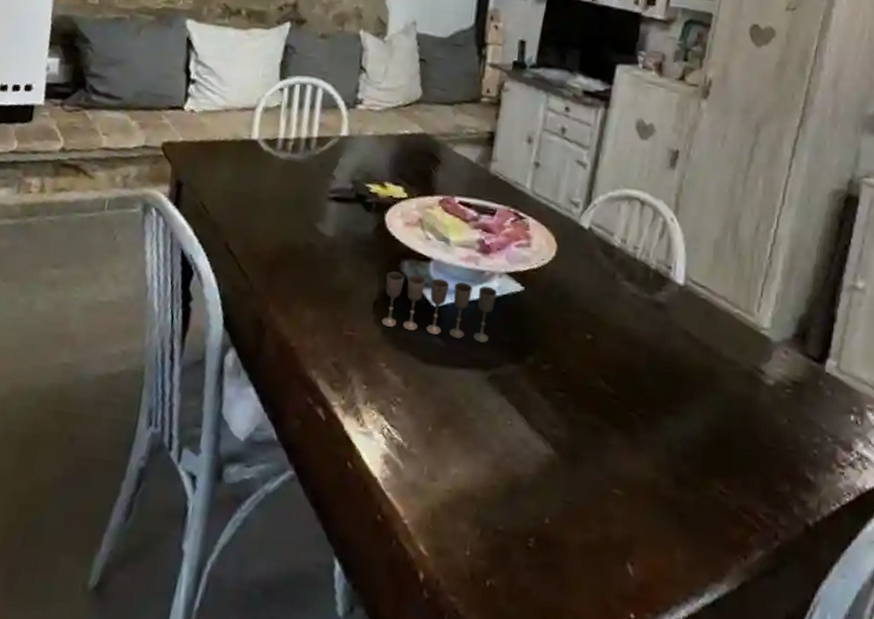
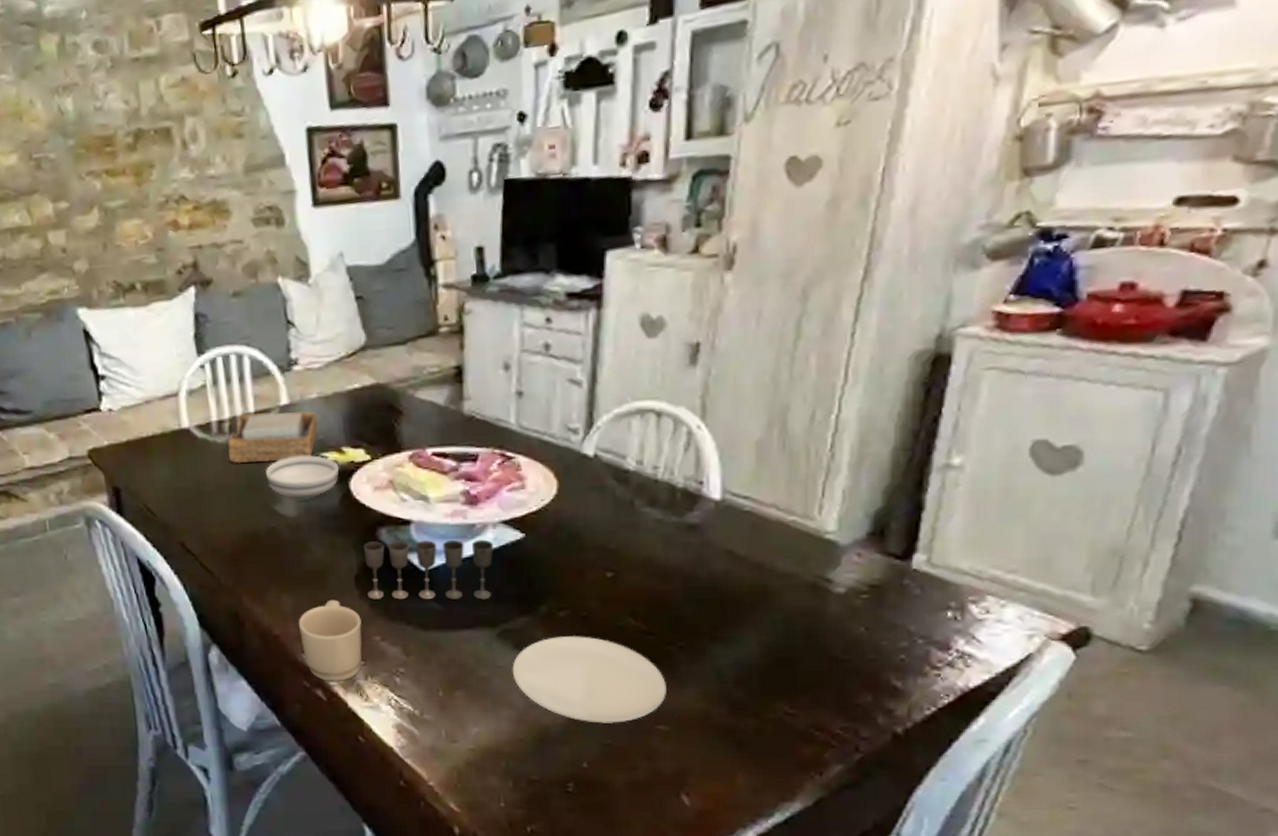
napkin holder: none [286,137,369,186] -> present [228,411,319,464]
mug: none [313,320,372,403] -> present [298,599,363,681]
bowl: none [314,182,380,224] -> present [266,455,340,500]
plate: none [495,388,625,482] -> present [512,636,666,724]

